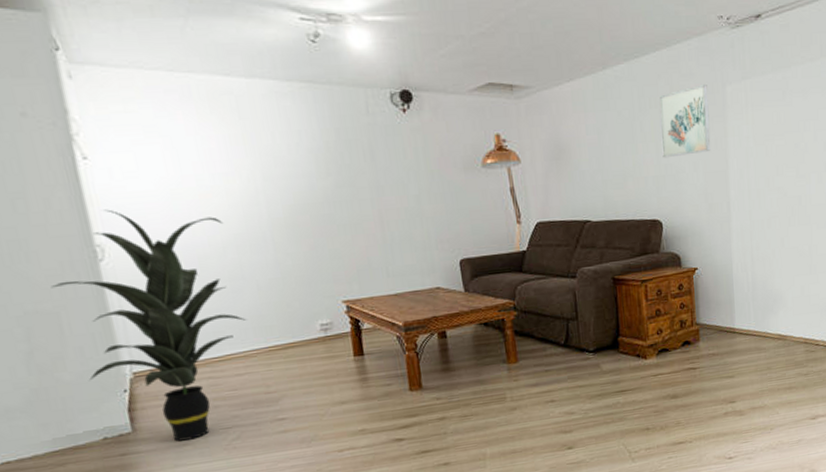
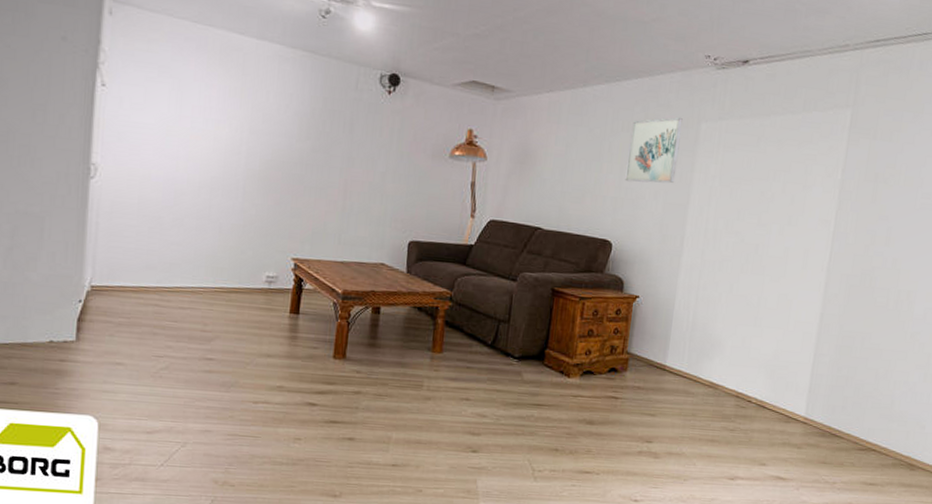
indoor plant: present [50,209,247,442] -> none [44,133,204,360]

